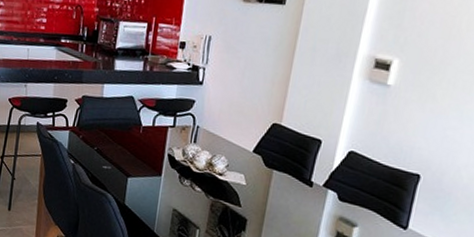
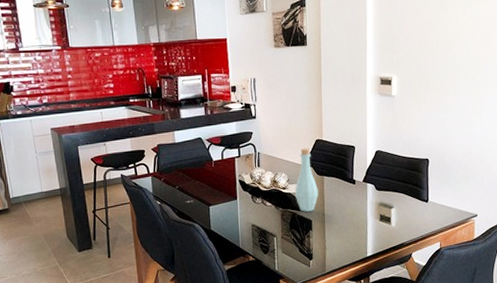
bottle: none [232,131,263,209] -> present [294,148,318,212]

